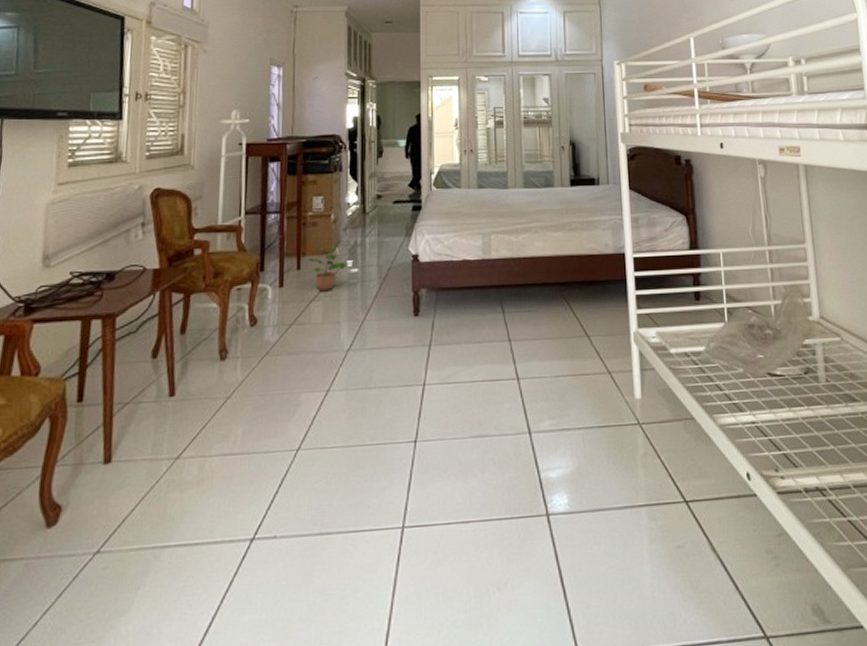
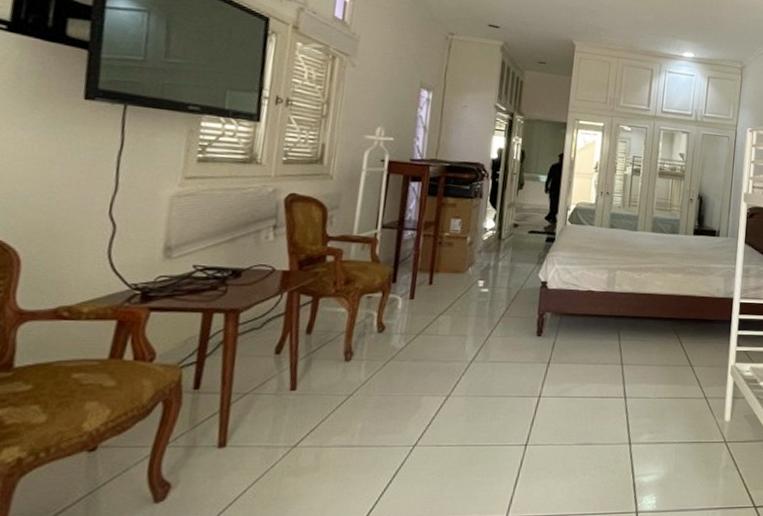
potted plant: present [308,246,348,293] -> none [441,265,479,309]

